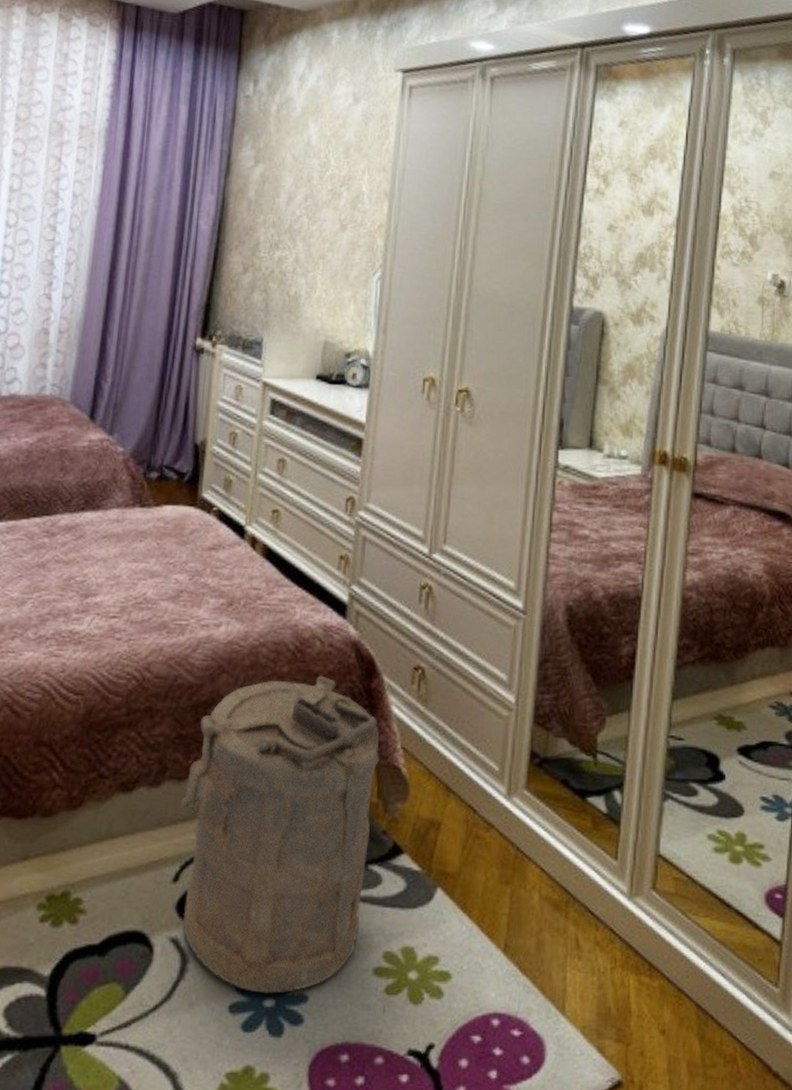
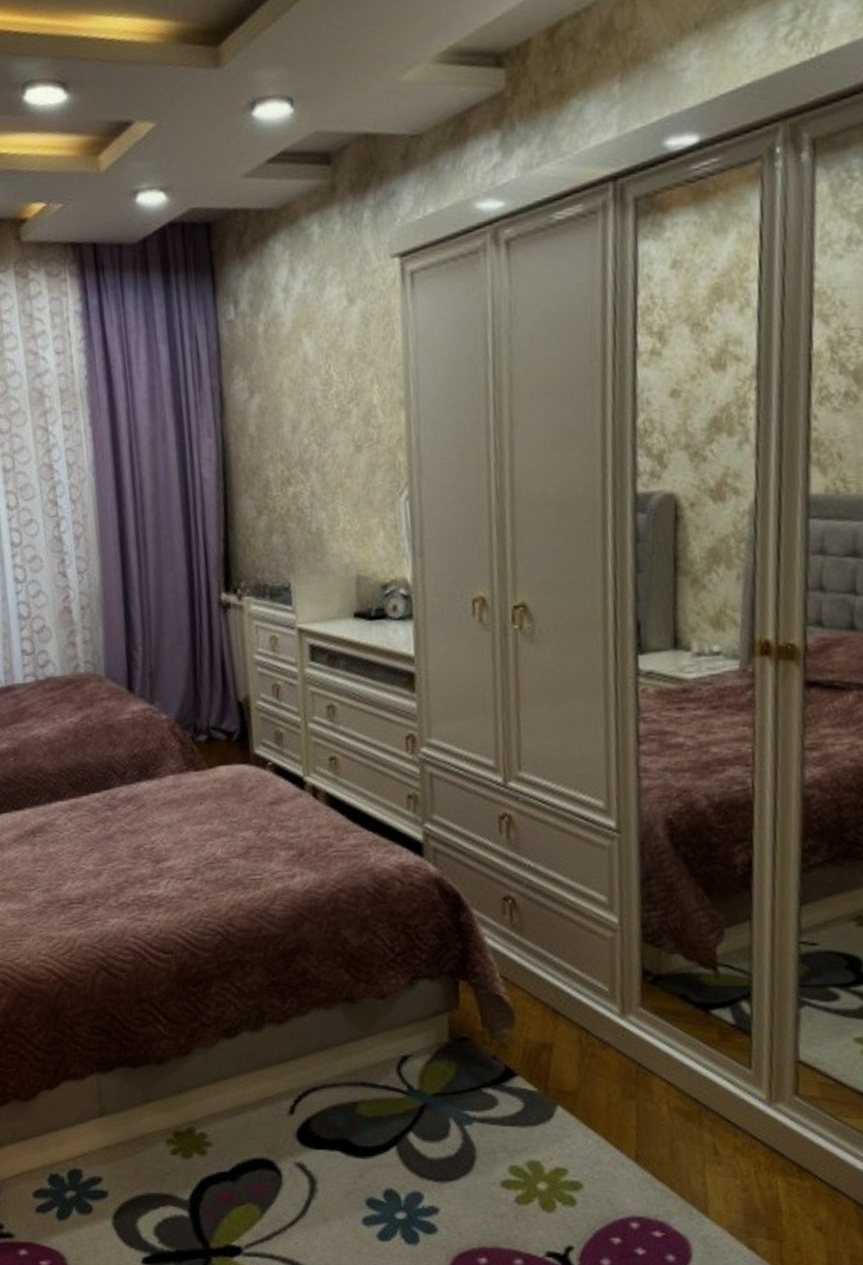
laundry hamper: present [181,675,380,994] -> none [285,914,481,1207]

